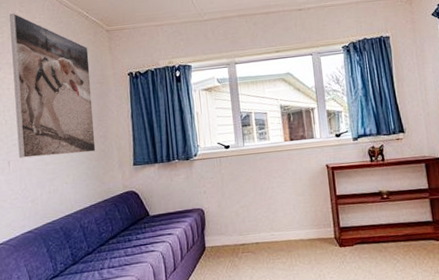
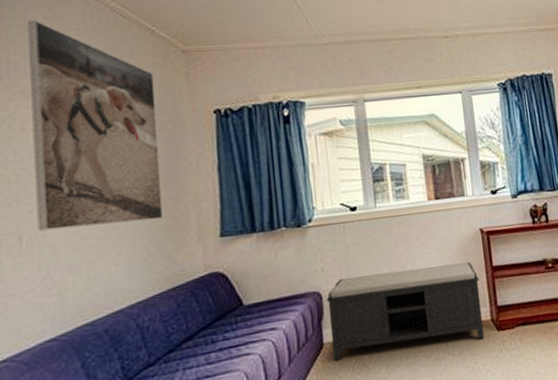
bench: none [207,191,329,261] -> present [326,261,485,361]

